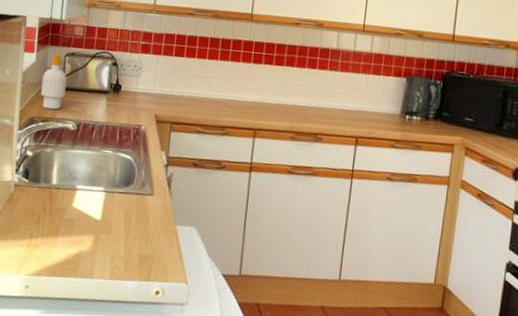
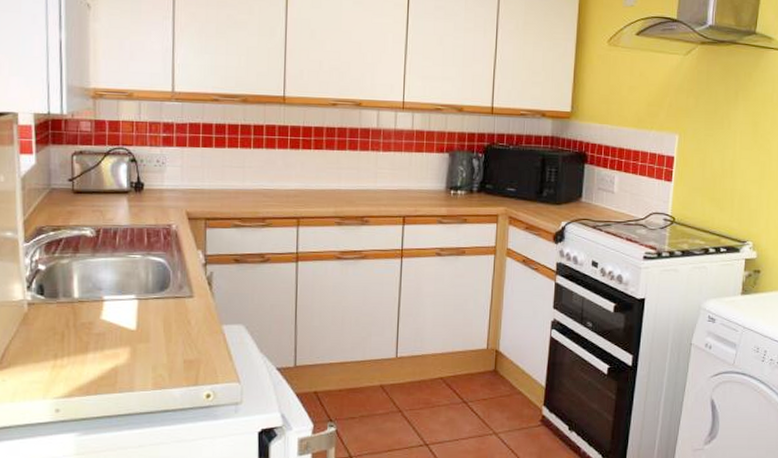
soap bottle: present [41,54,67,110] -> none [46,154,78,217]

